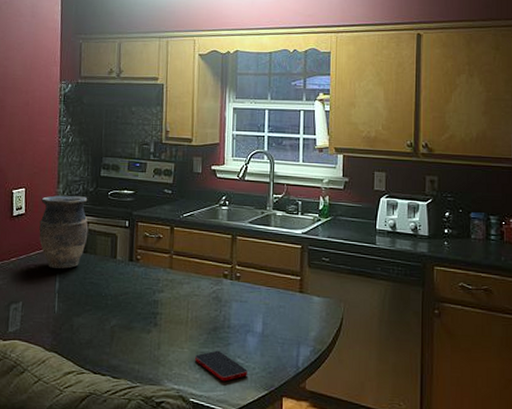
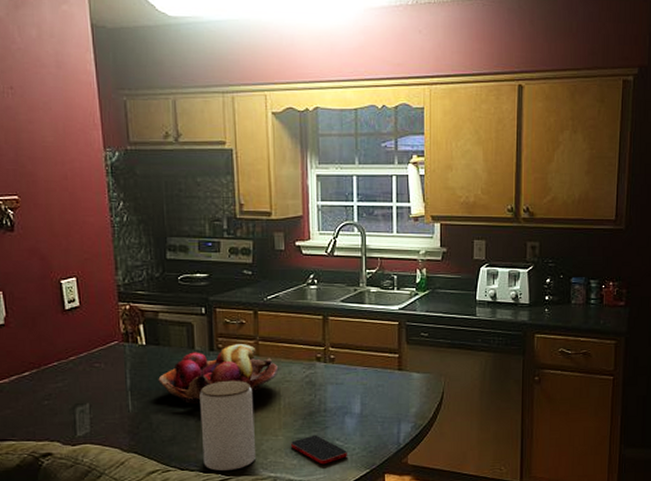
vase: present [39,195,89,269] -> none [98,283,159,364]
fruit basket: none [82,256,189,310] -> present [158,344,279,404]
jar: none [114,290,164,378] -> present [200,380,255,471]

